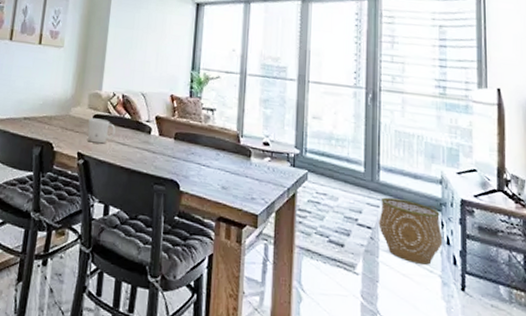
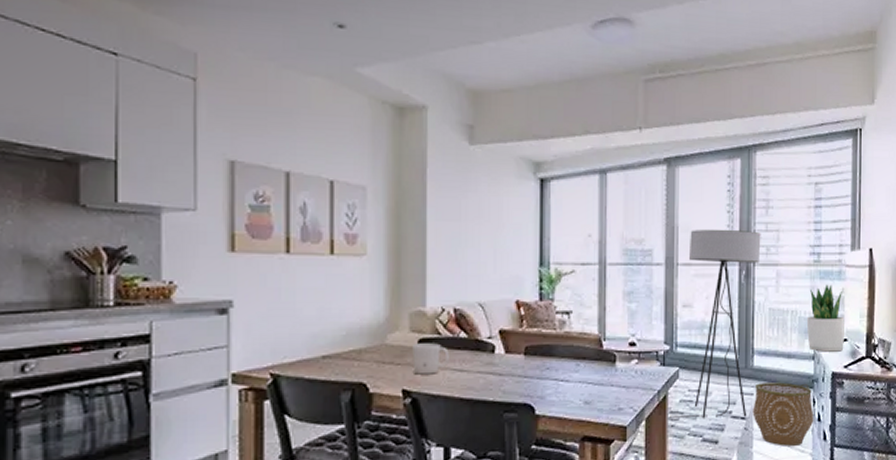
floor lamp: none [298,54,387,227] -> present [670,230,761,419]
planter: none [434,116,473,181] -> present [807,284,844,352]

